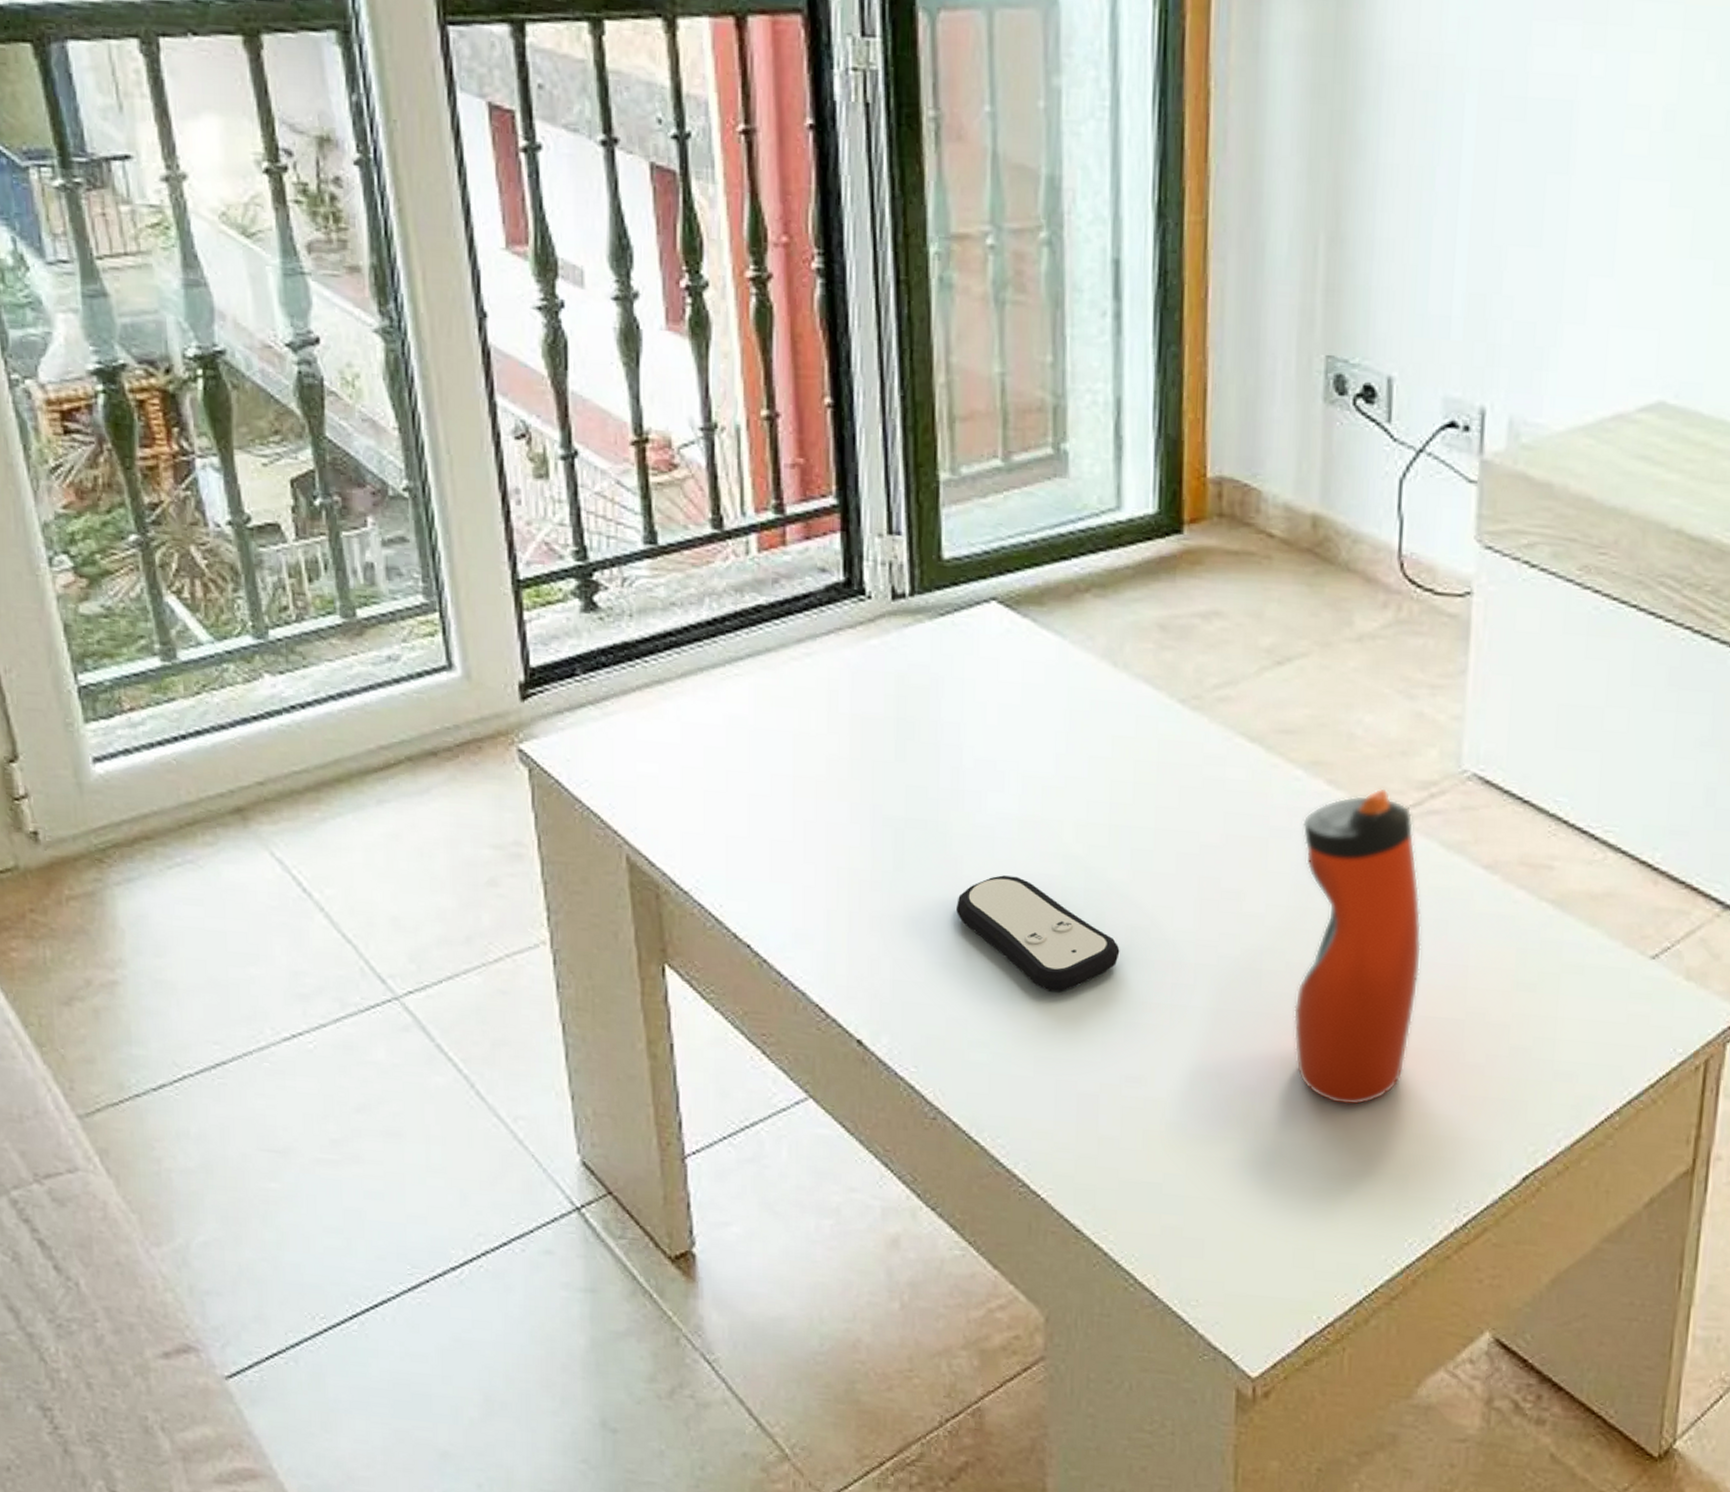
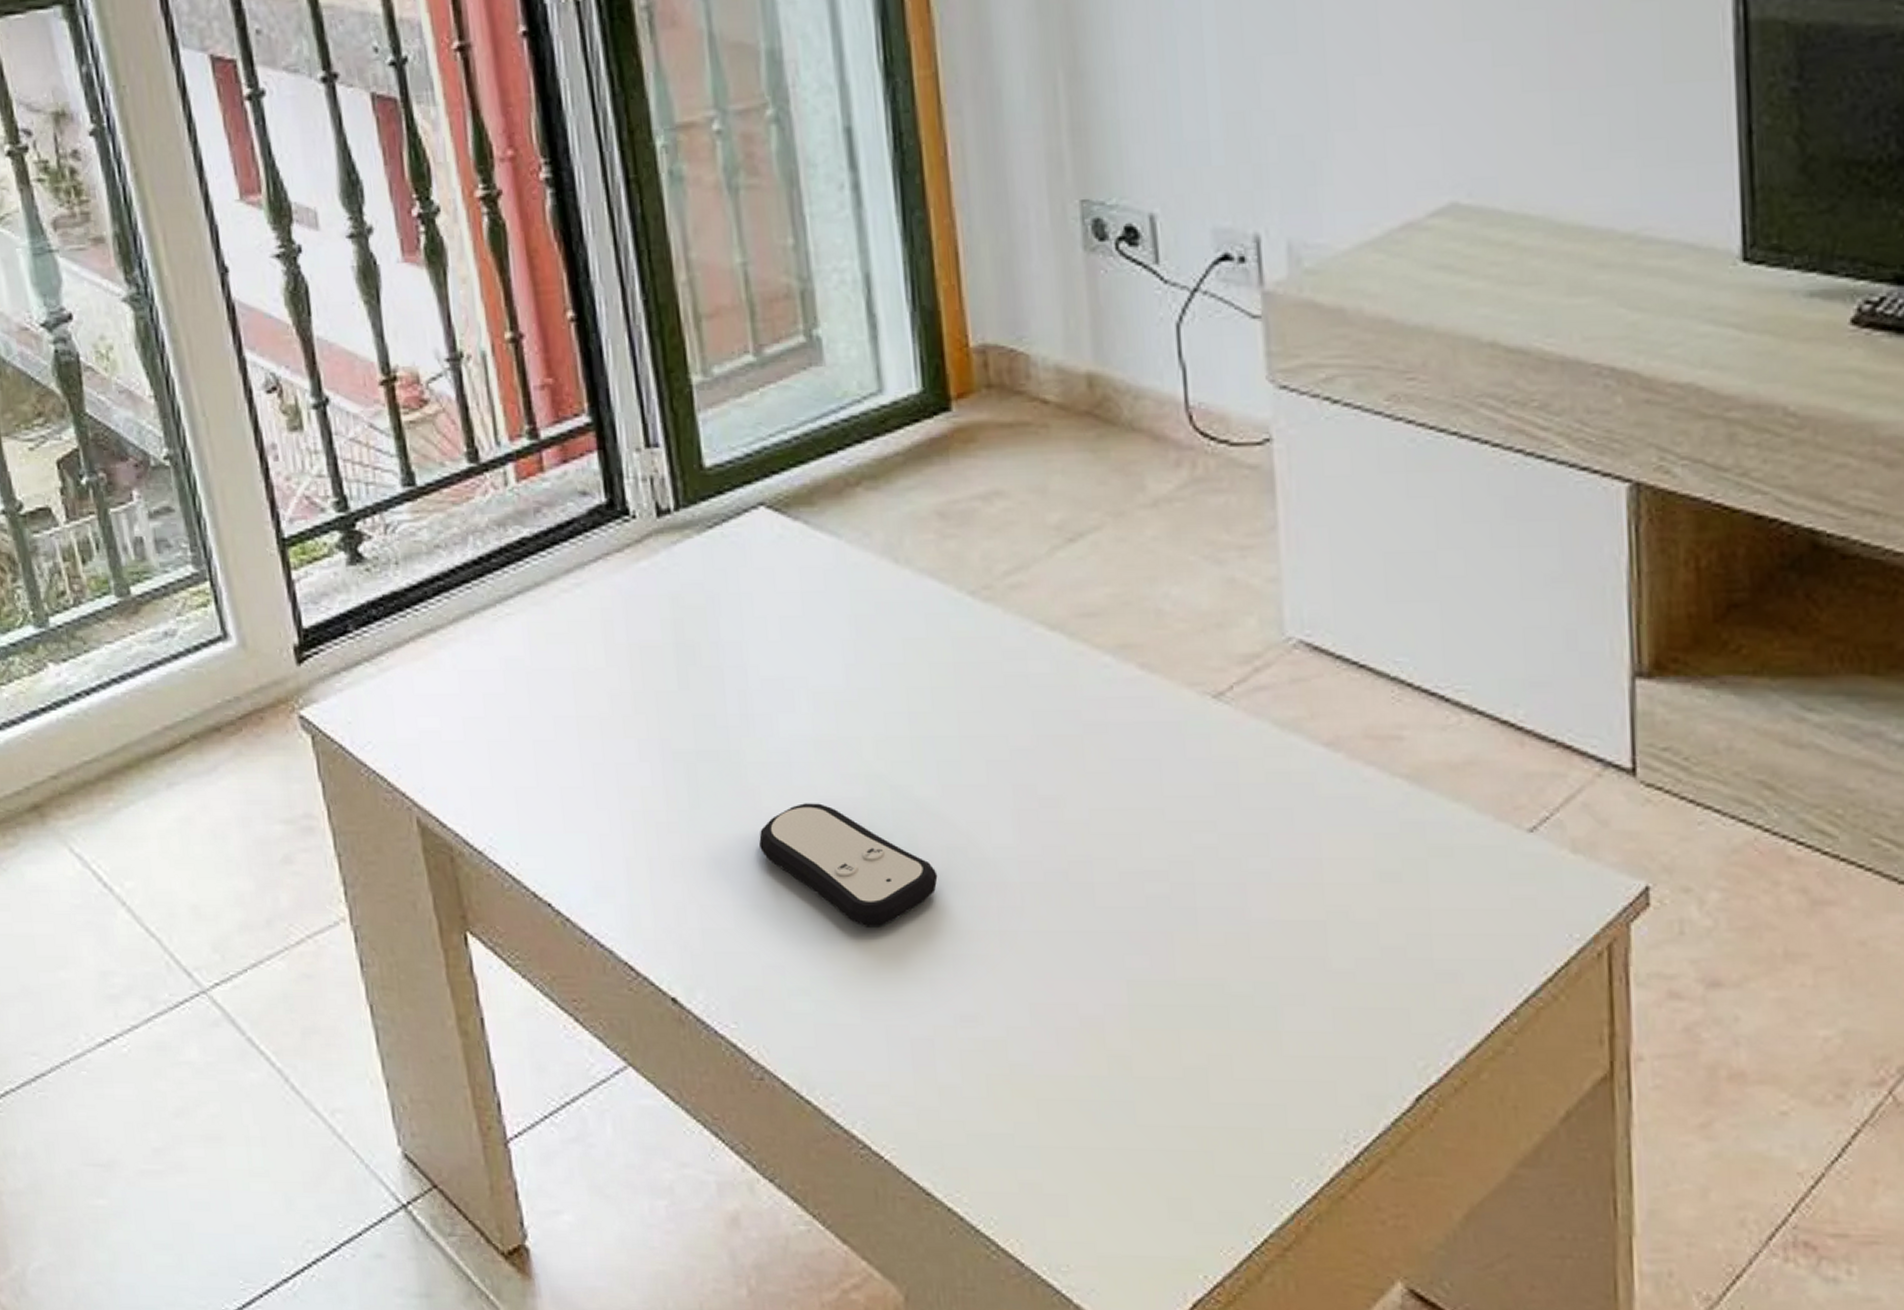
water bottle: present [1293,788,1422,1106] -> none [1118,667,1269,1029]

